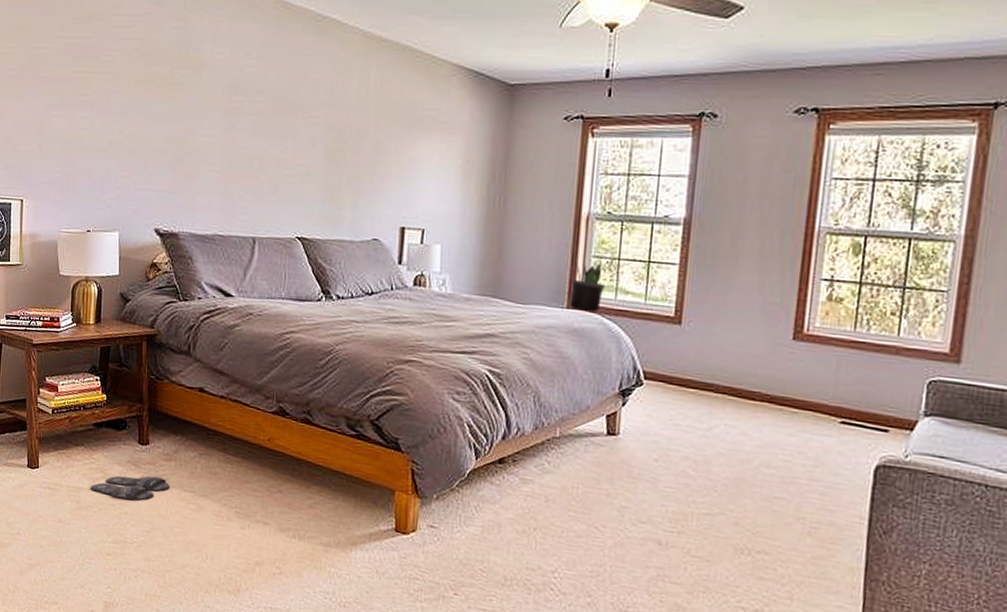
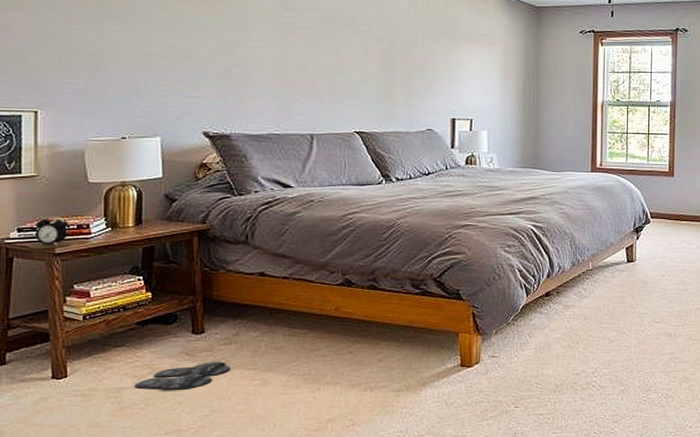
alarm clock: none [13,306,45,339] -> present [27,217,70,249]
planter: present [570,257,606,312] -> none [593,133,619,173]

